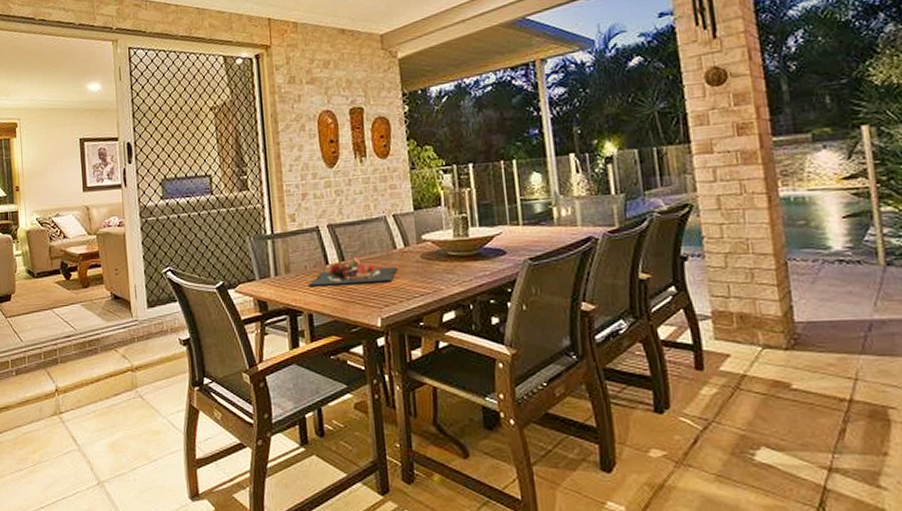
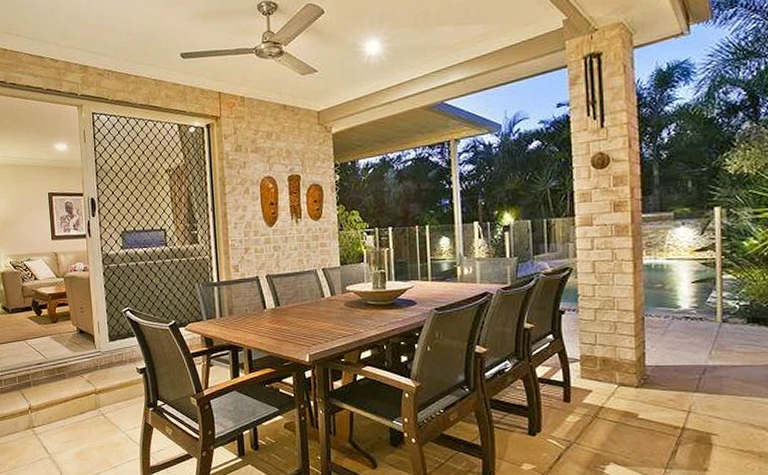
platter: present [308,256,397,287] -> none [248,303,324,327]

